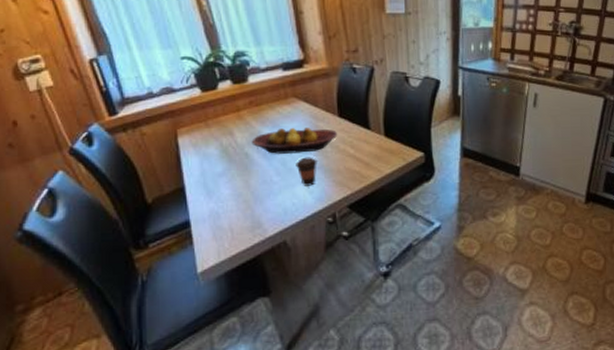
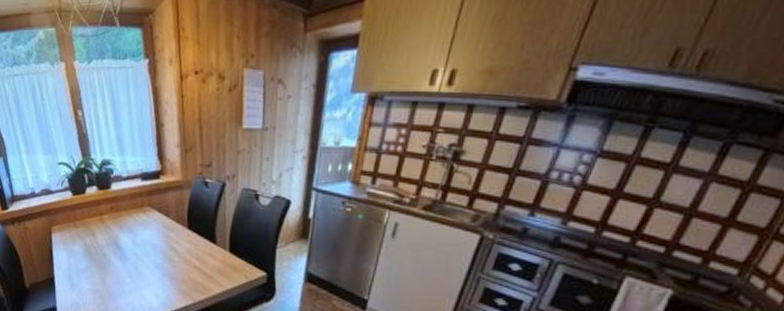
fruit bowl: present [251,128,337,154] -> none [110,235,185,260]
coffee cup: present [296,157,317,186] -> none [146,263,165,291]

